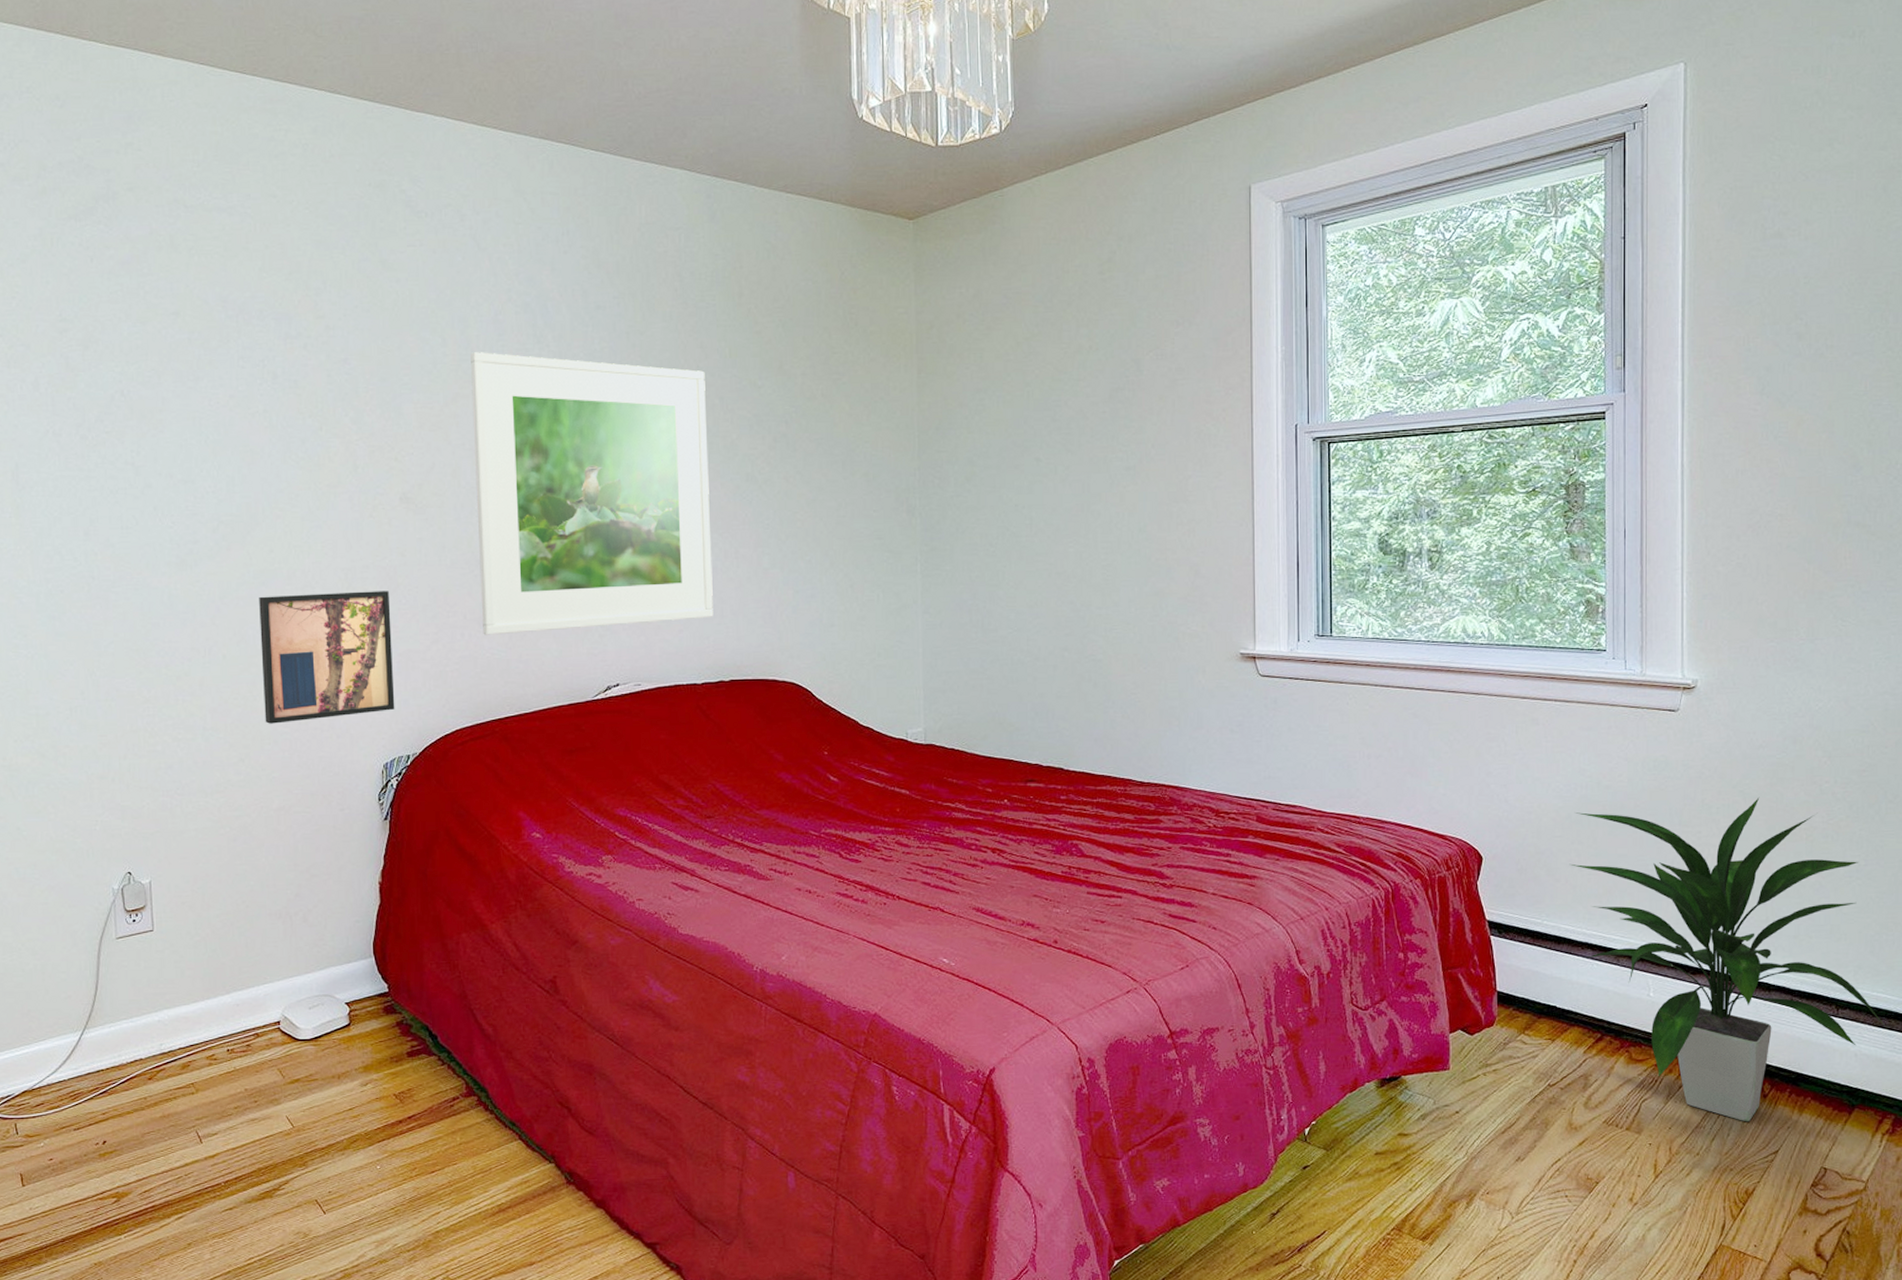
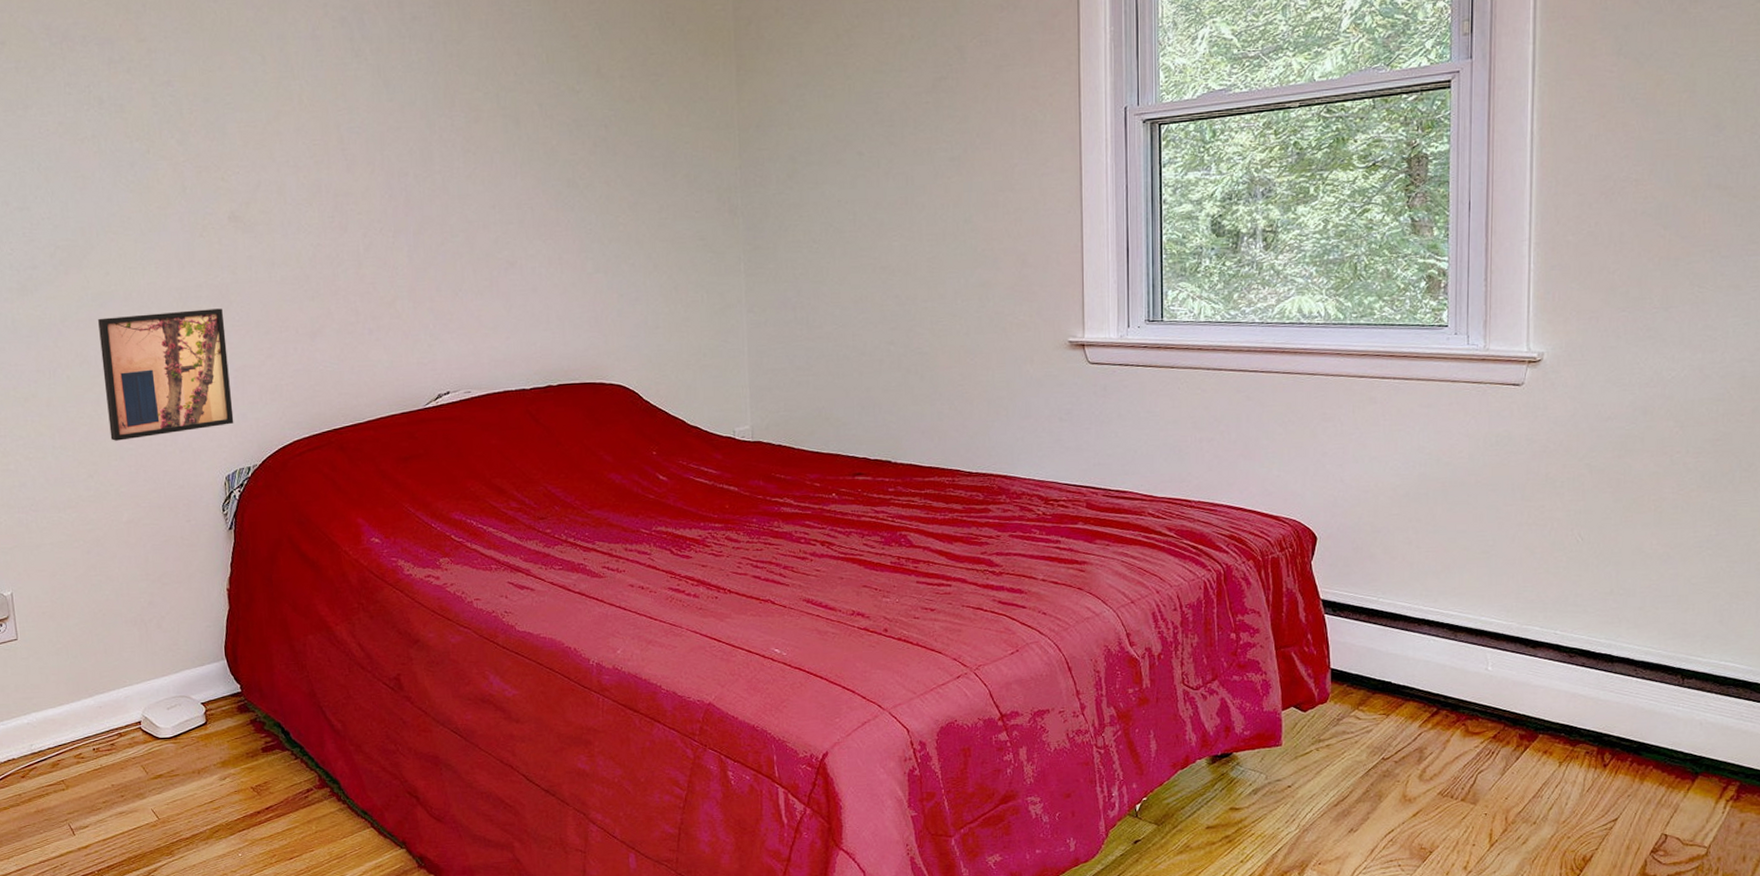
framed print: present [471,352,713,635] -> none [290,68,539,349]
indoor plant: present [1569,797,1887,1122] -> none [1406,469,1735,791]

